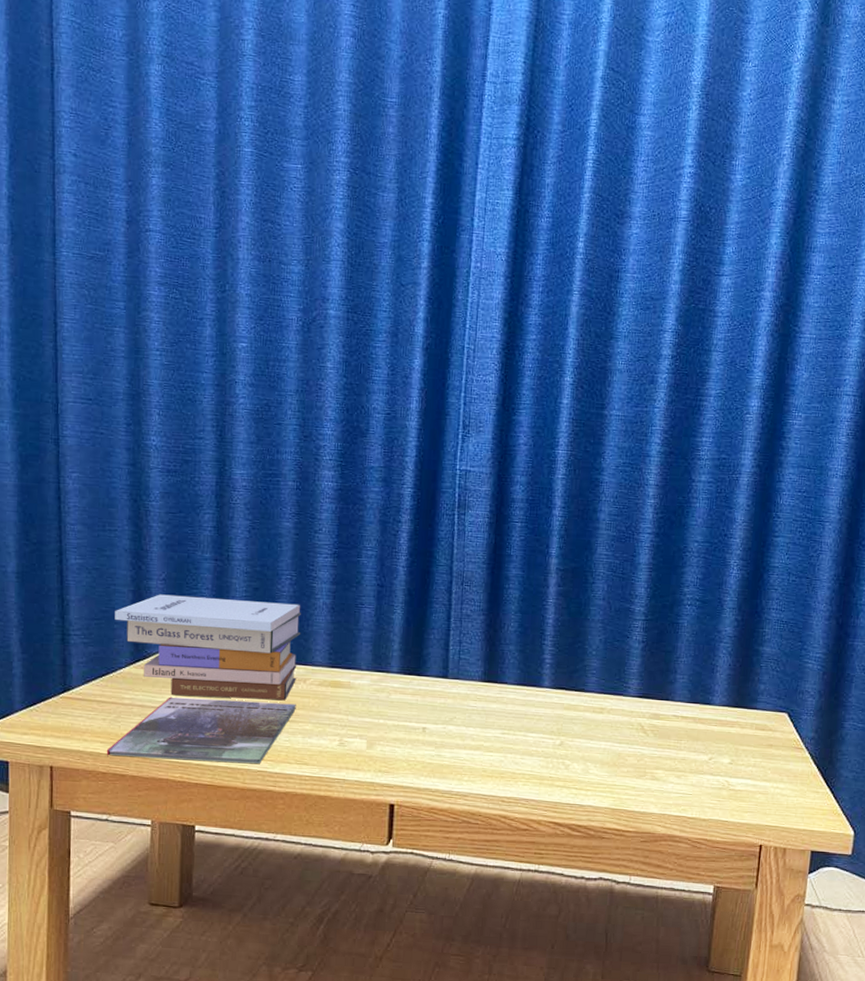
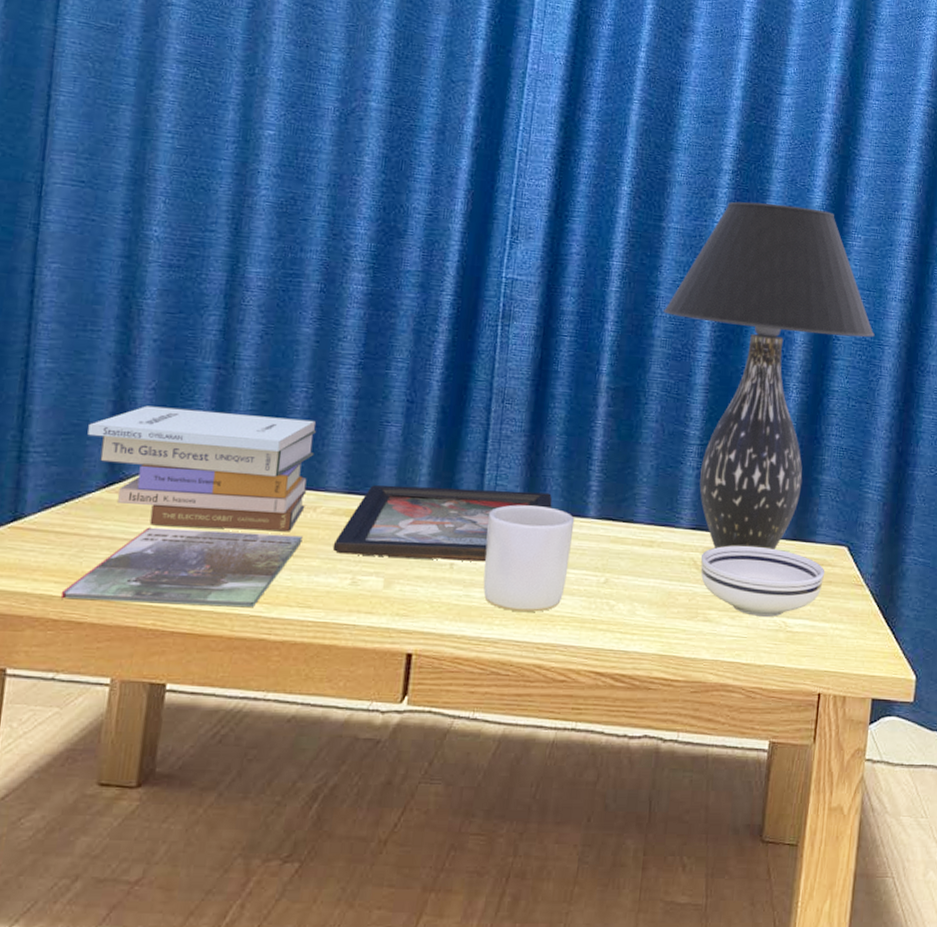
decorative tray: none [322,660,510,726] -> present [332,485,553,562]
mug: none [452,676,531,771] -> present [483,504,575,613]
table lamp: none [607,386,815,716] -> present [663,201,875,550]
bowl: none [647,711,766,776] -> present [700,545,825,617]

